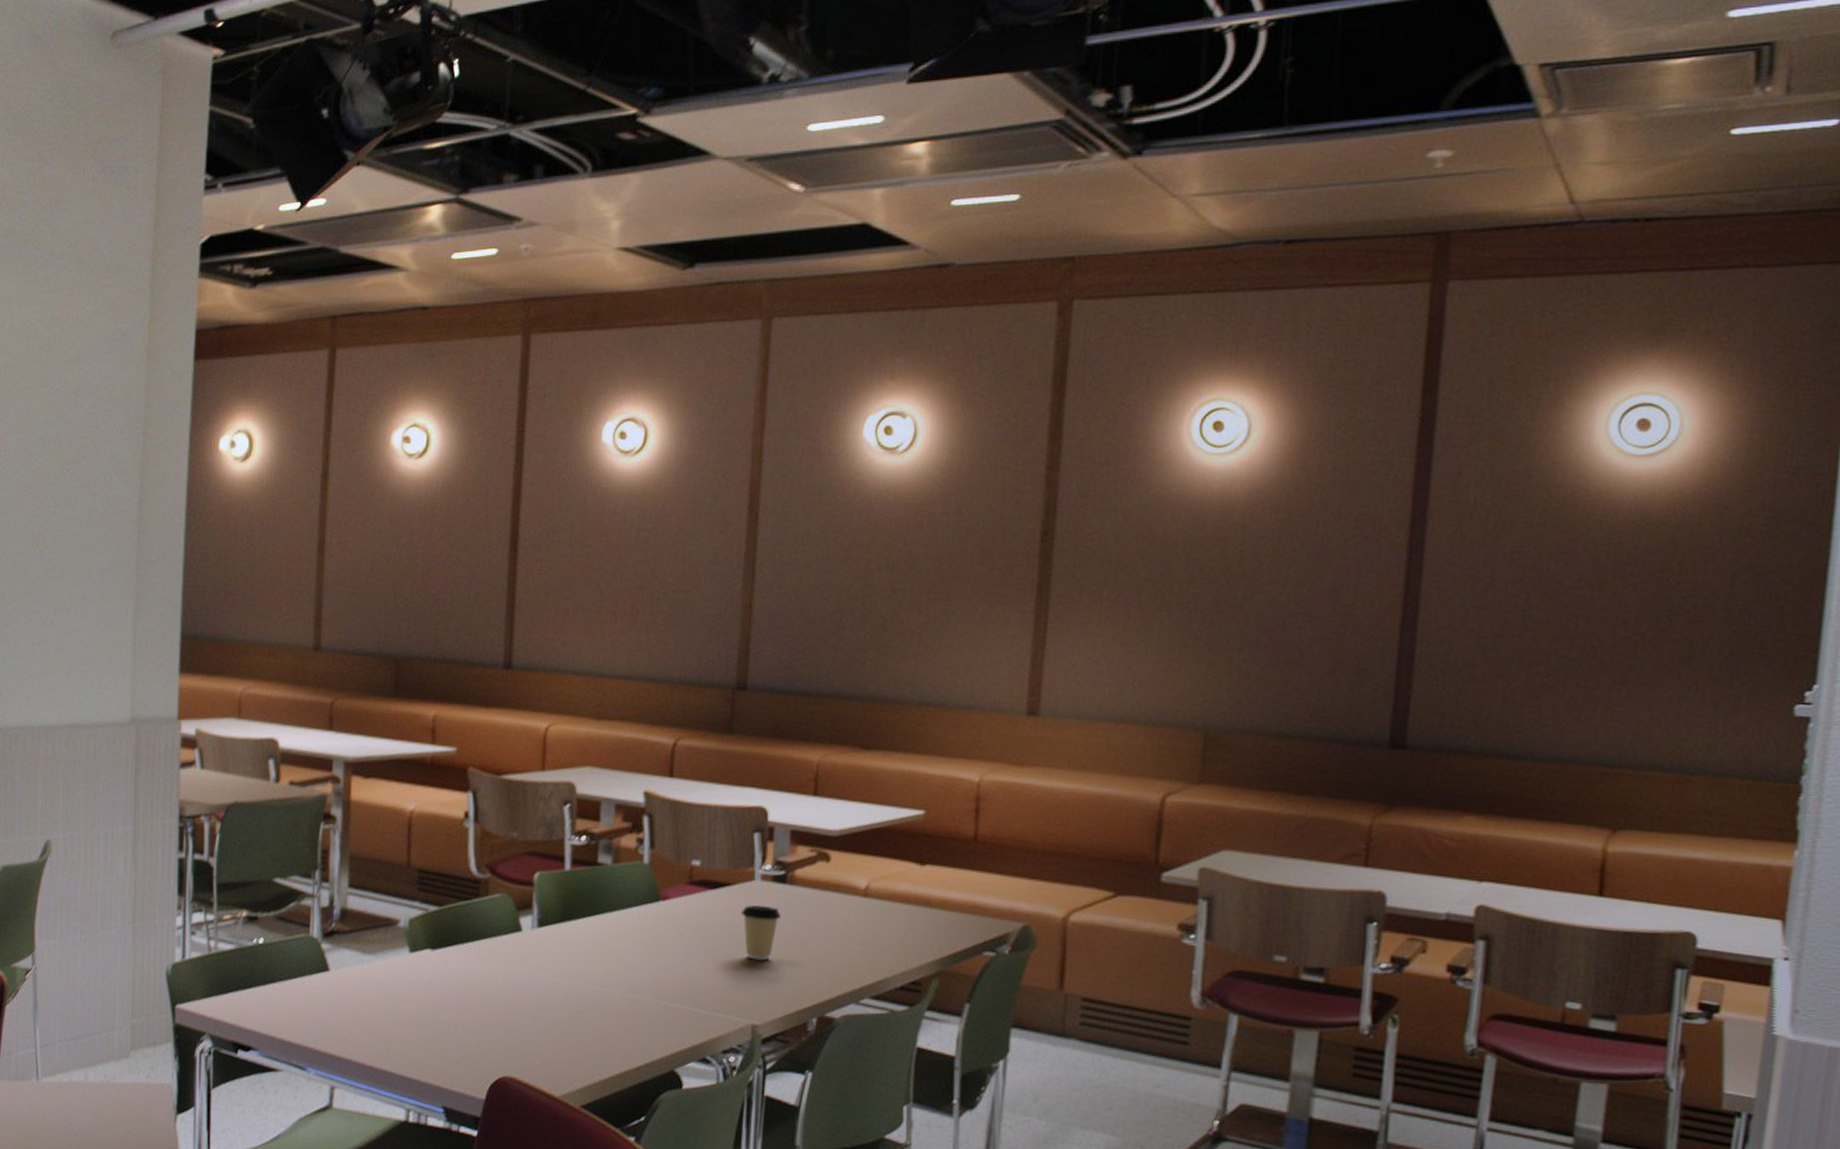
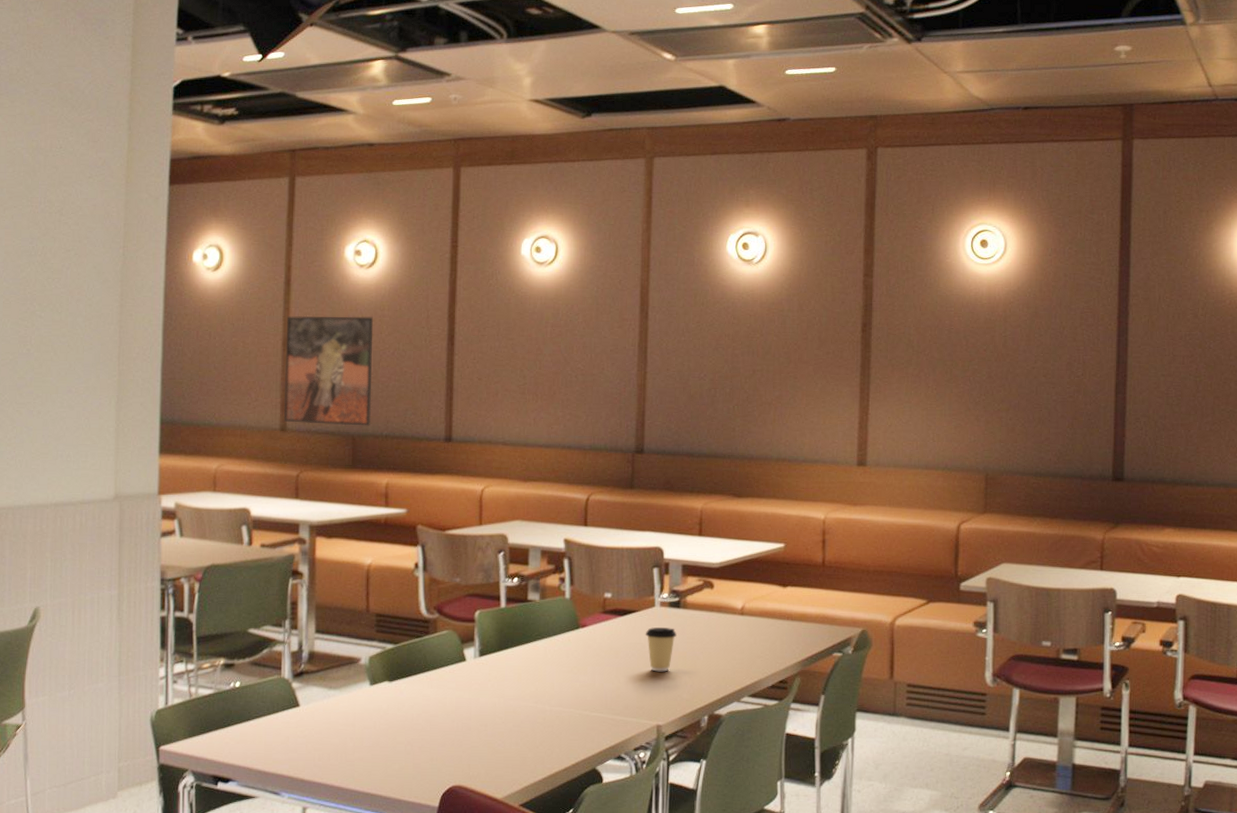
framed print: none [317,514,423,647] -> present [283,315,374,426]

